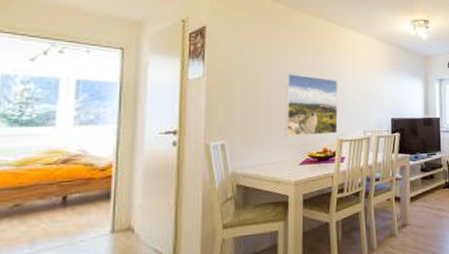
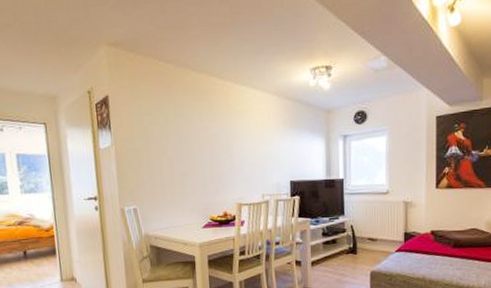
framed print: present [285,74,338,136] -> none [184,138,237,201]

